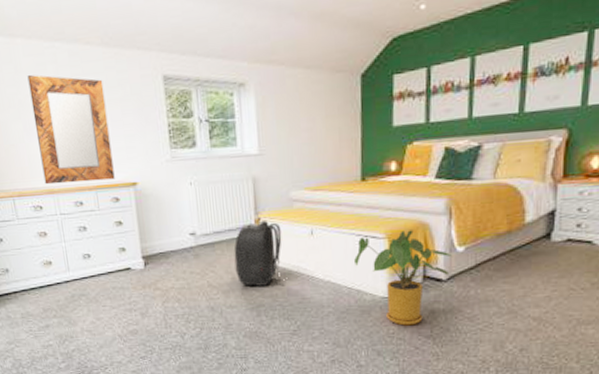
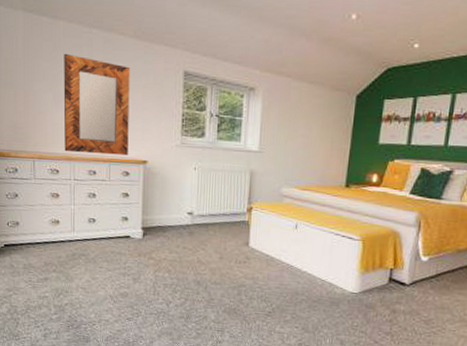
backpack: present [234,220,285,286] -> none [224,210,270,271]
house plant: present [354,230,452,326] -> none [330,235,416,321]

